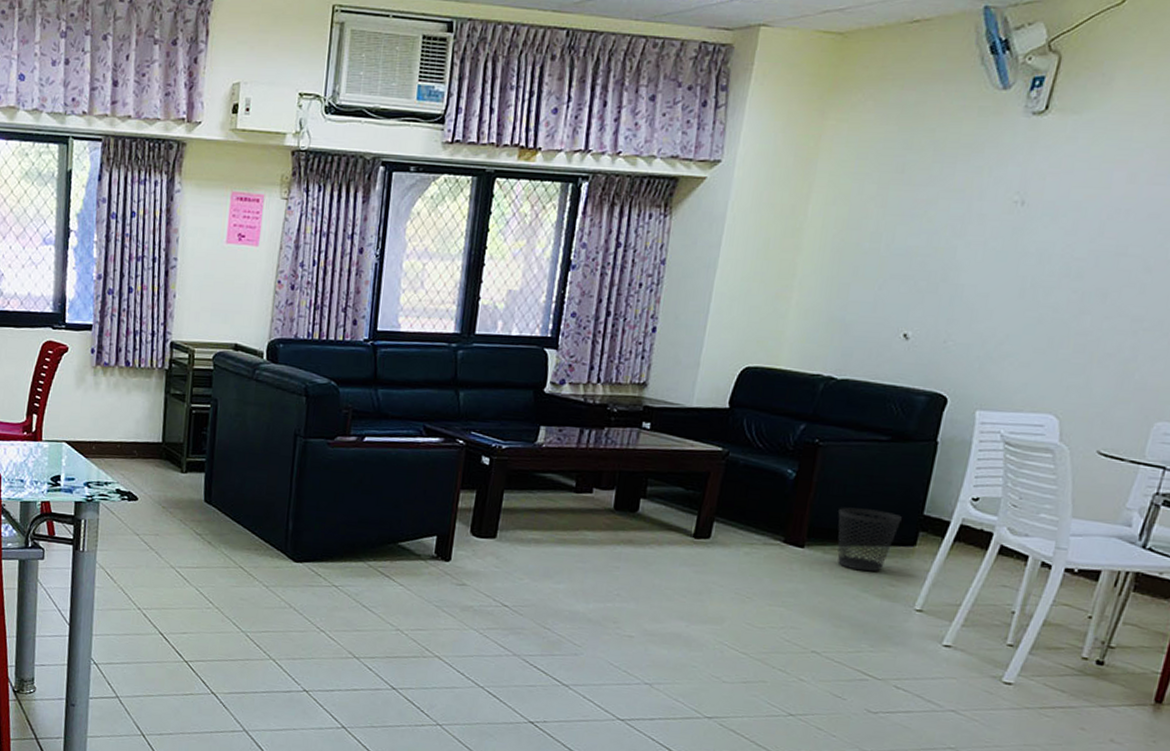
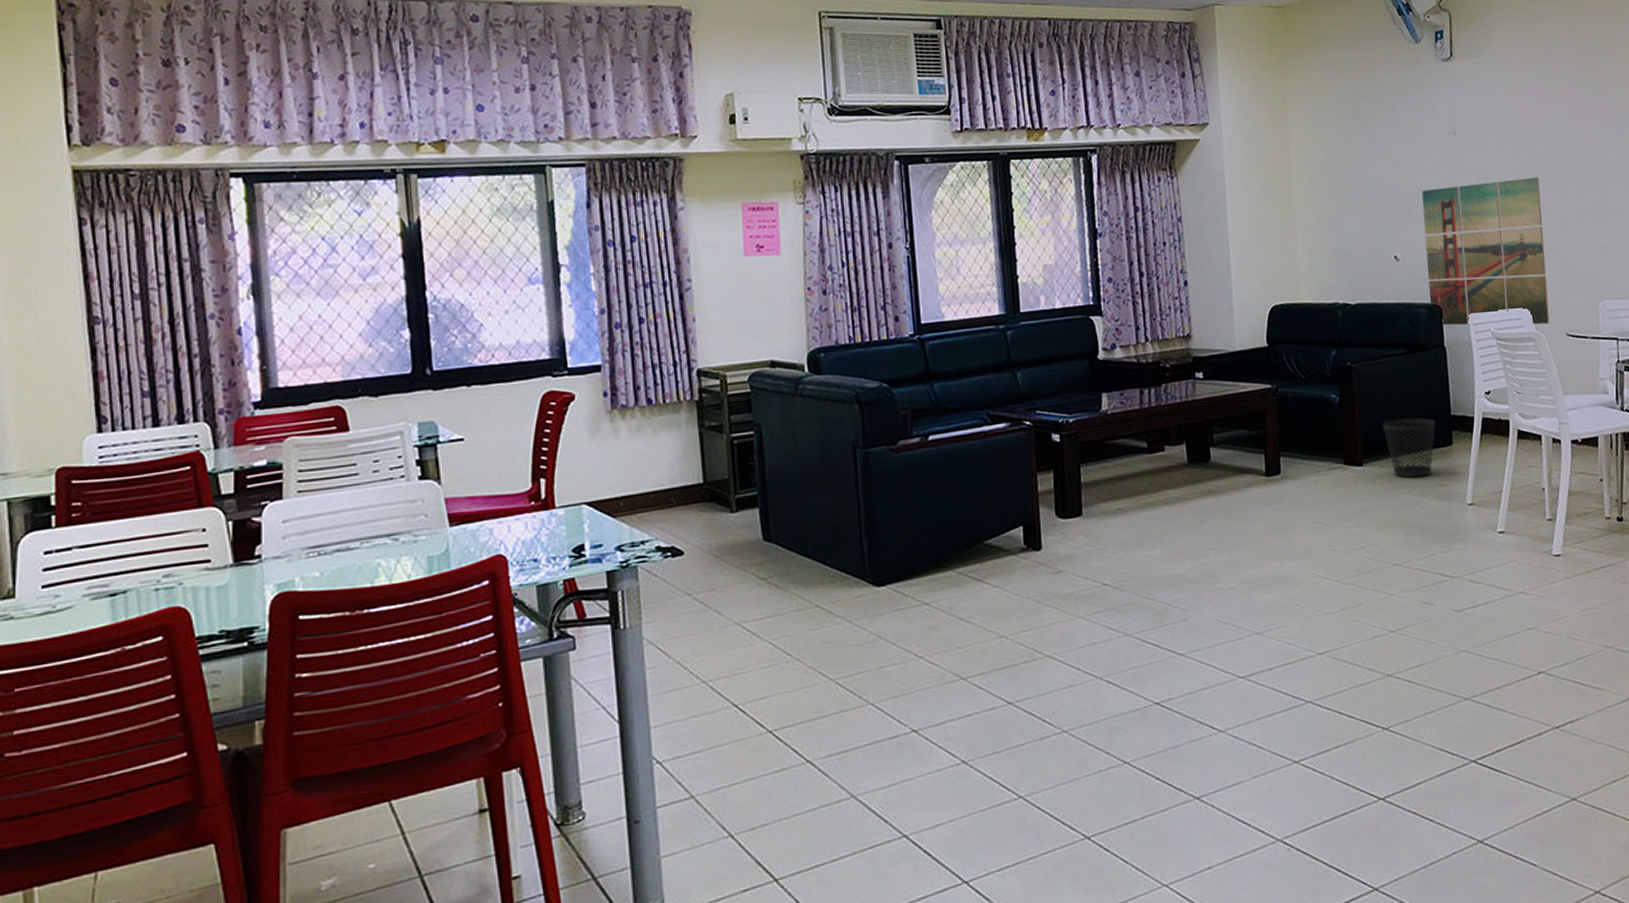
wall art: none [932,264,1121,437] -> present [1422,177,1550,326]

